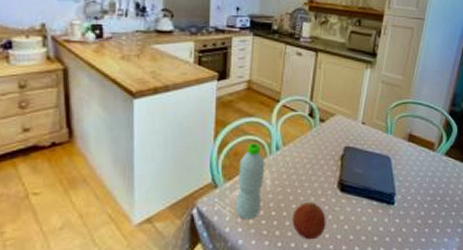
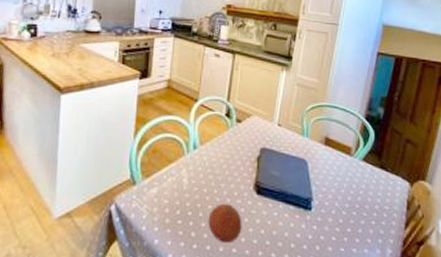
water bottle: present [235,143,265,220] -> none [152,141,183,219]

